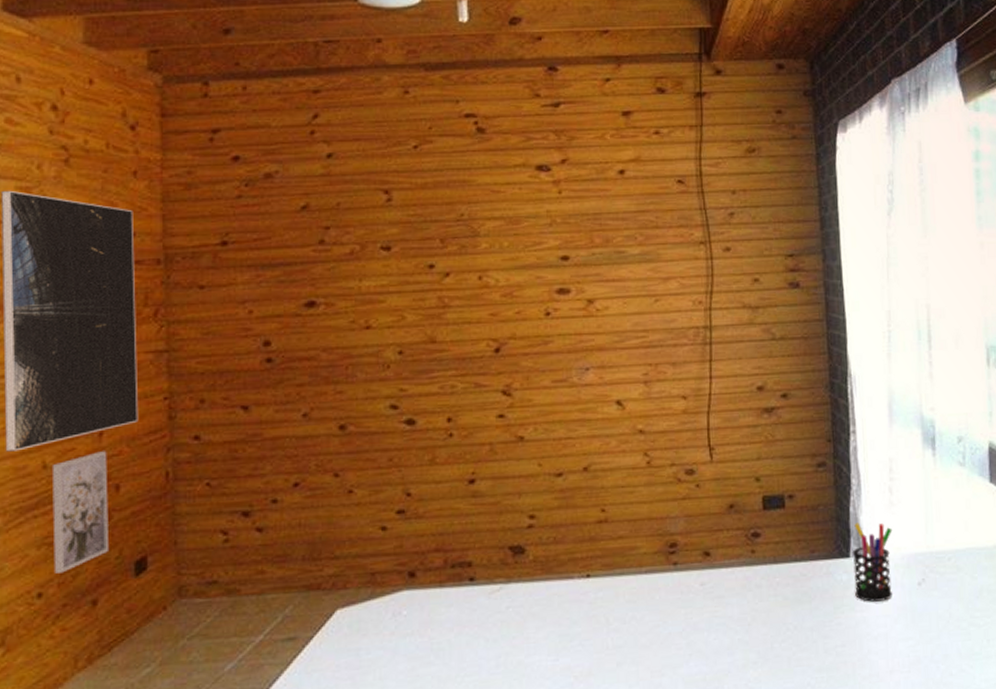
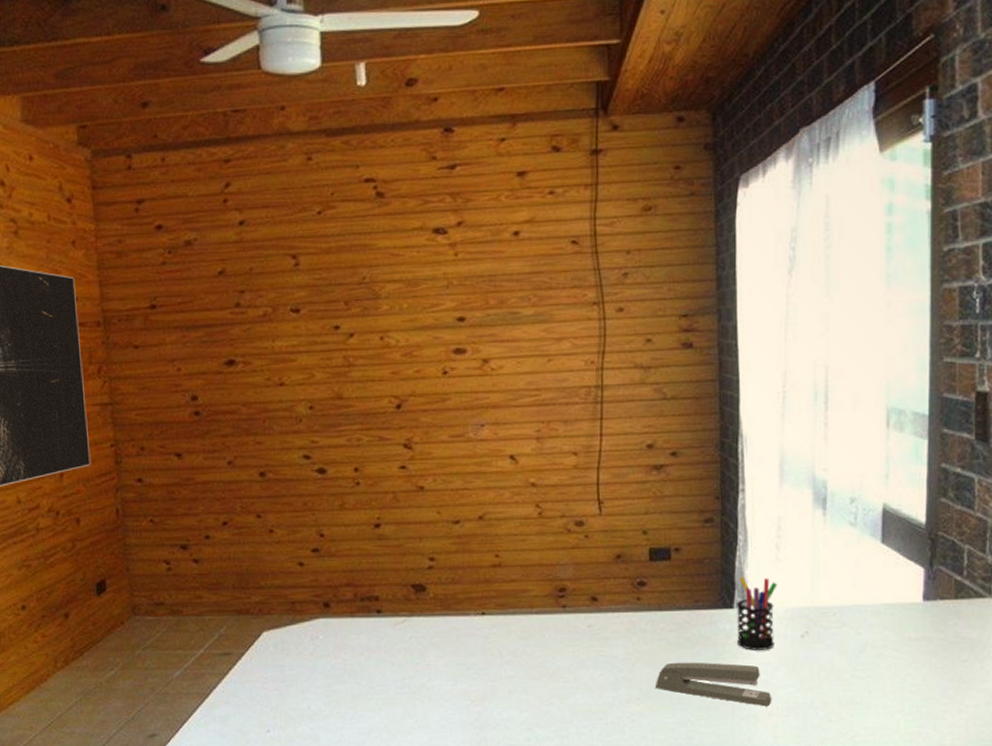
wall art: present [51,451,110,574] -> none [24,490,75,590]
stapler: none [773,618,893,664] -> present [656,662,772,707]

